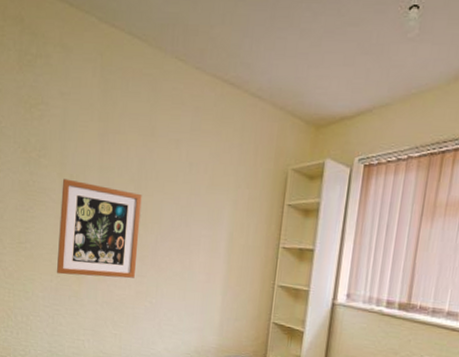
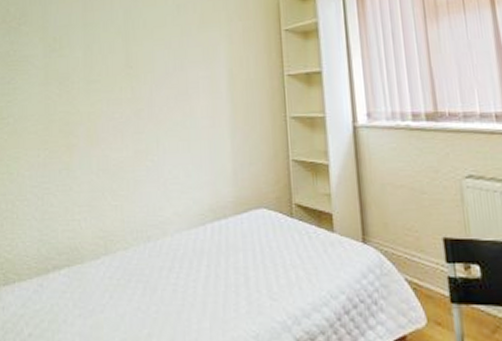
wall art: present [57,178,142,279] -> none [44,42,132,147]

